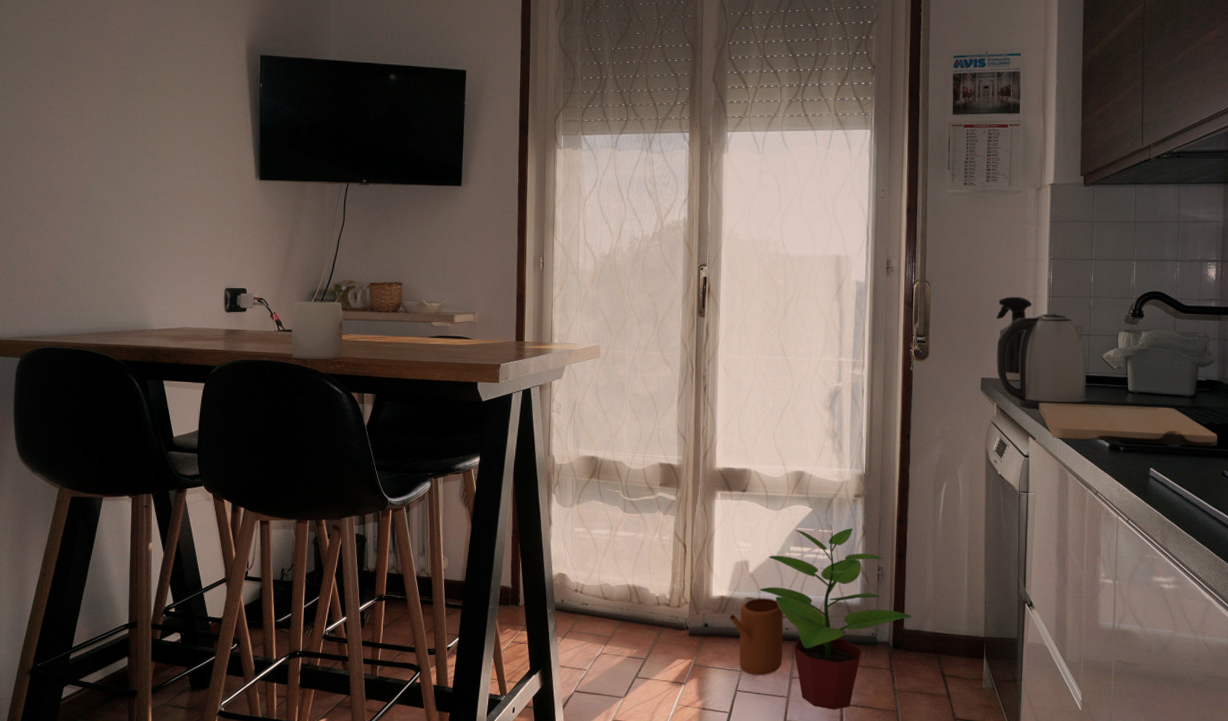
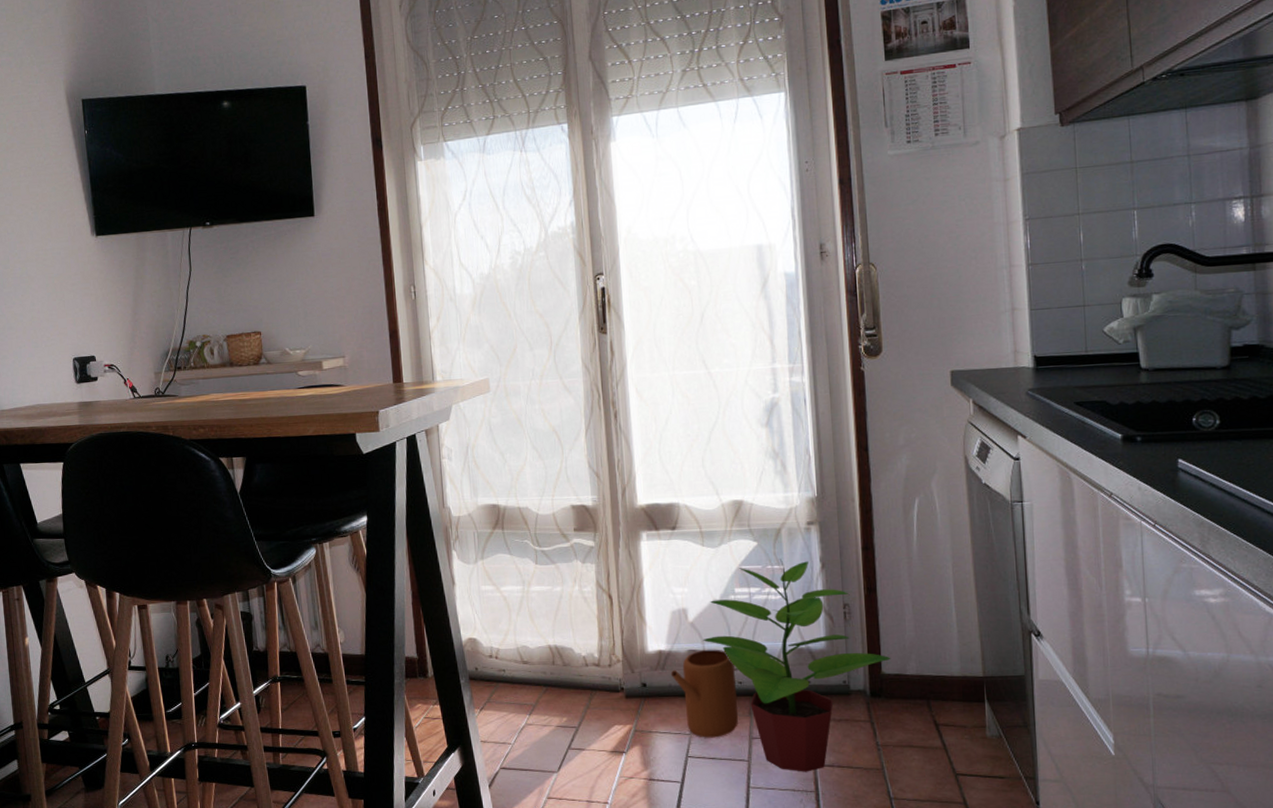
mug: present [291,301,344,360] -> none [146,359,205,427]
spray bottle: present [996,297,1032,380] -> none [963,269,1007,370]
kettle: present [997,313,1087,409] -> none [967,285,1088,402]
cutting board: present [1038,402,1217,447] -> none [1026,383,1265,434]

